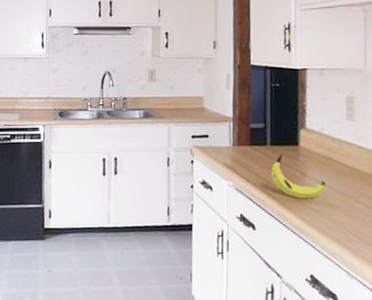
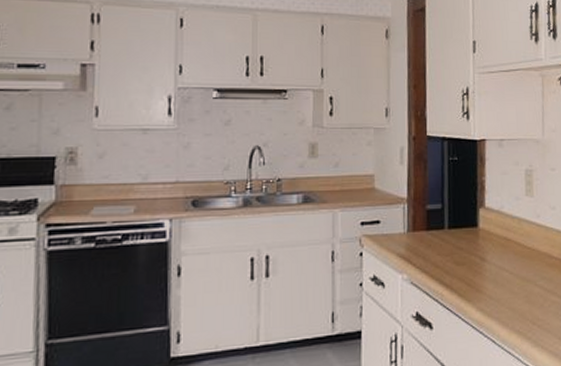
banana: present [271,153,326,199] -> none [449,237,506,288]

